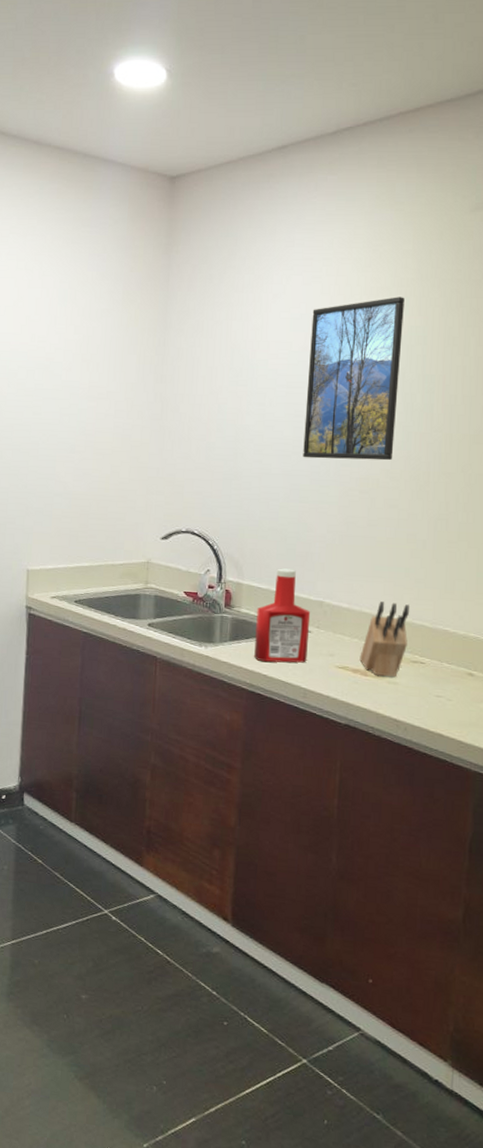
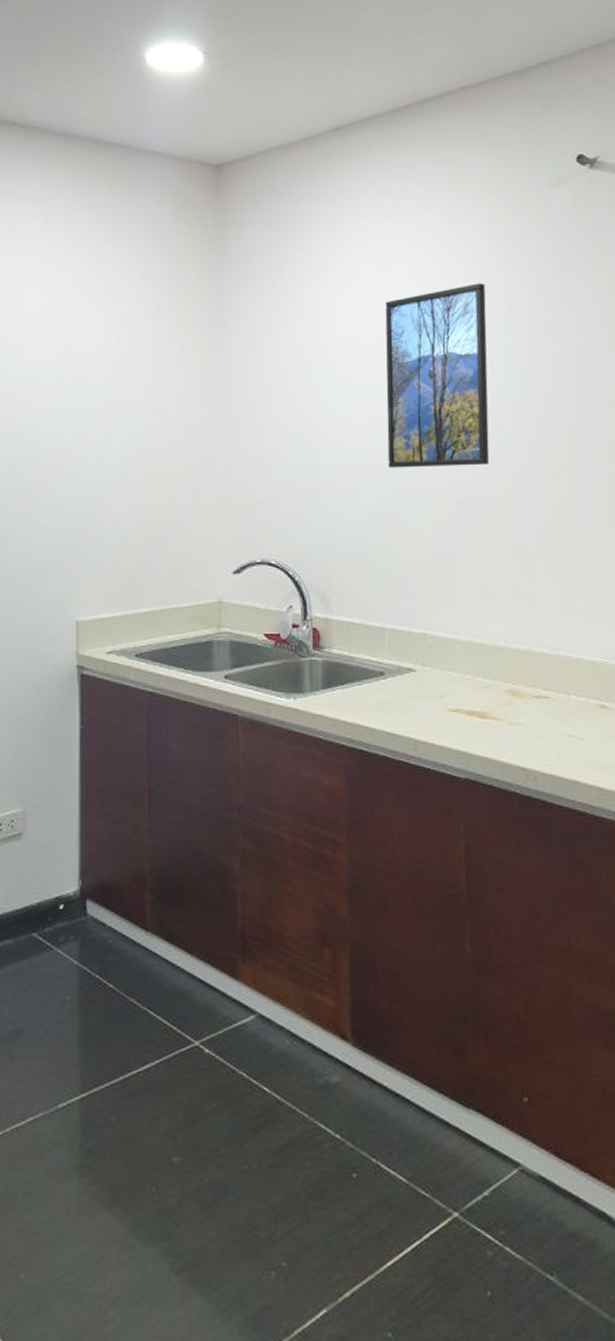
ketchup bottle: present [254,568,311,663] -> none [351,598,414,712]
knife block: present [359,601,410,677] -> none [474,628,527,716]

